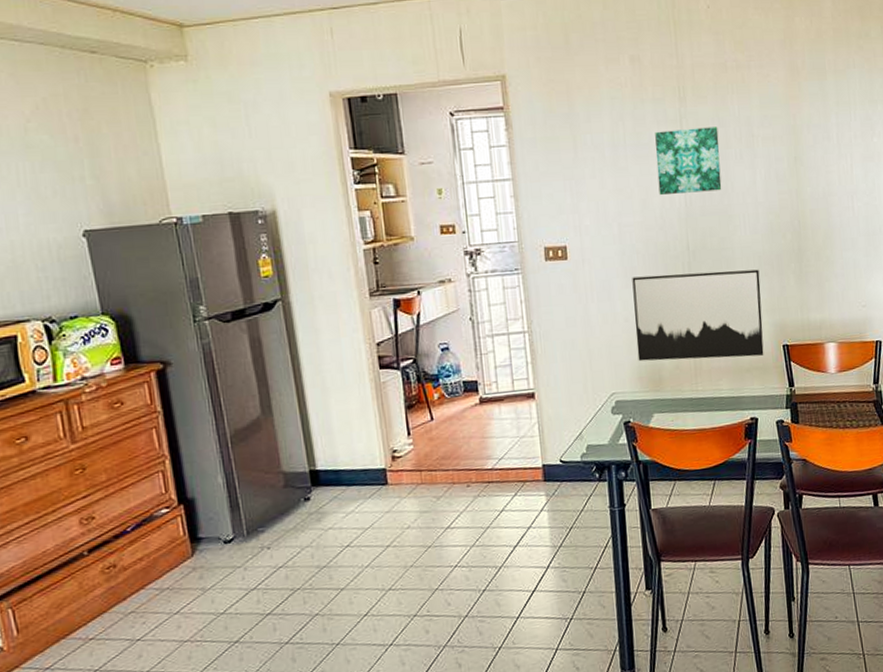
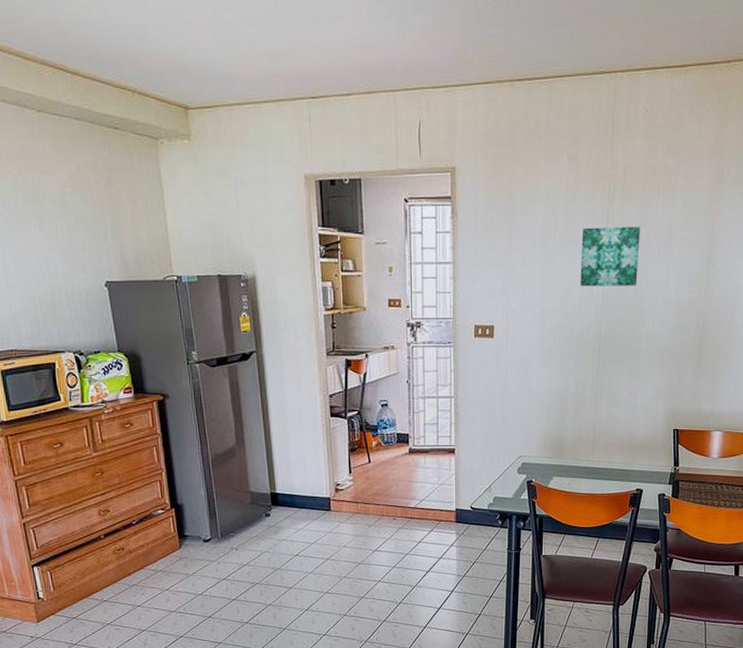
wall art: present [632,269,764,362] -> none [545,358,661,437]

